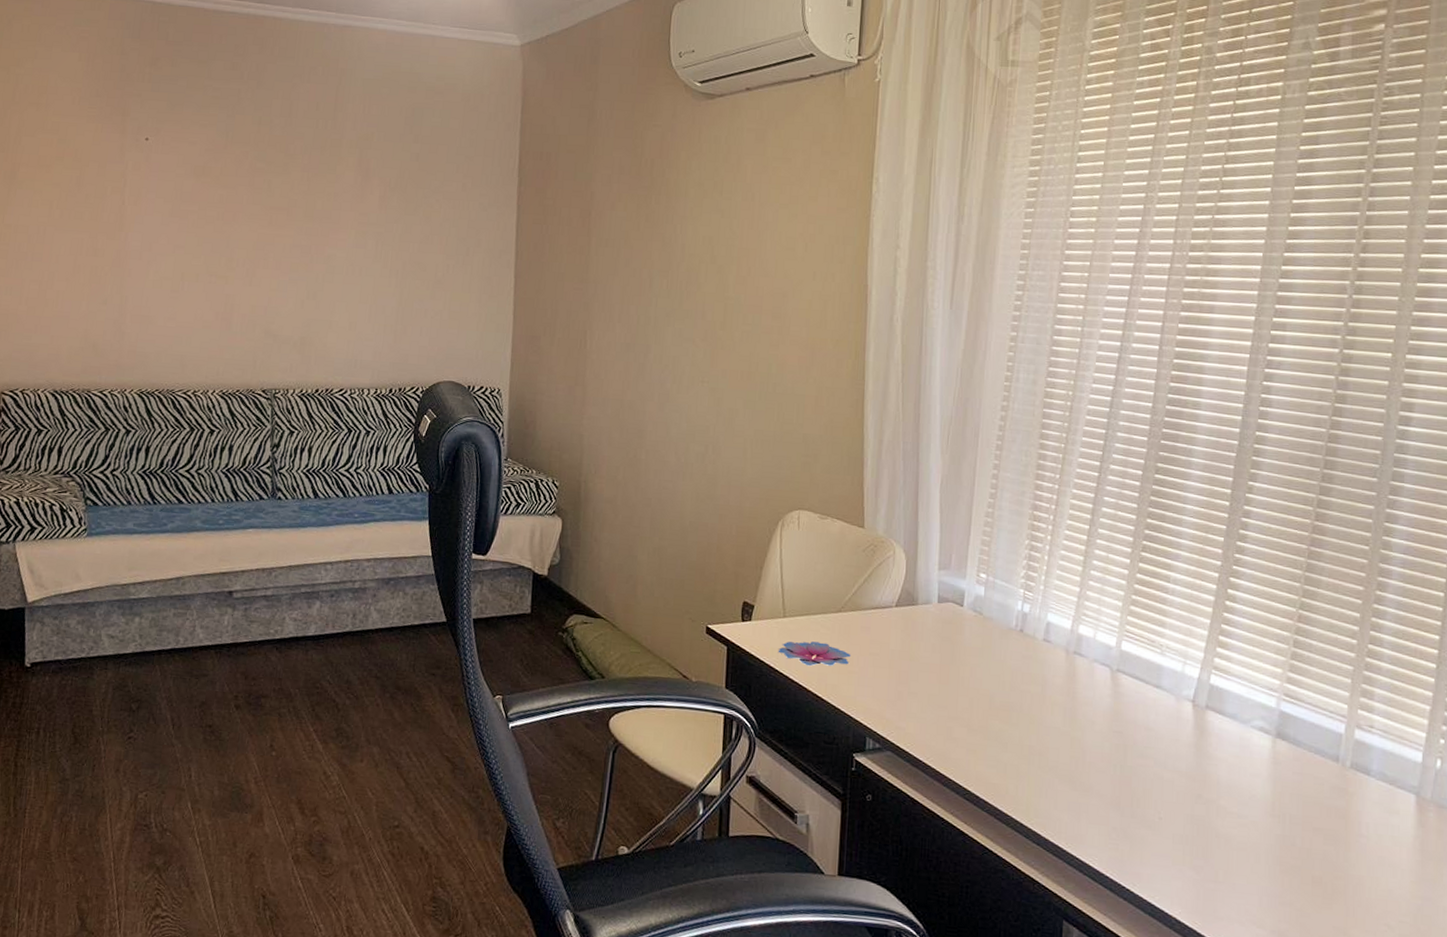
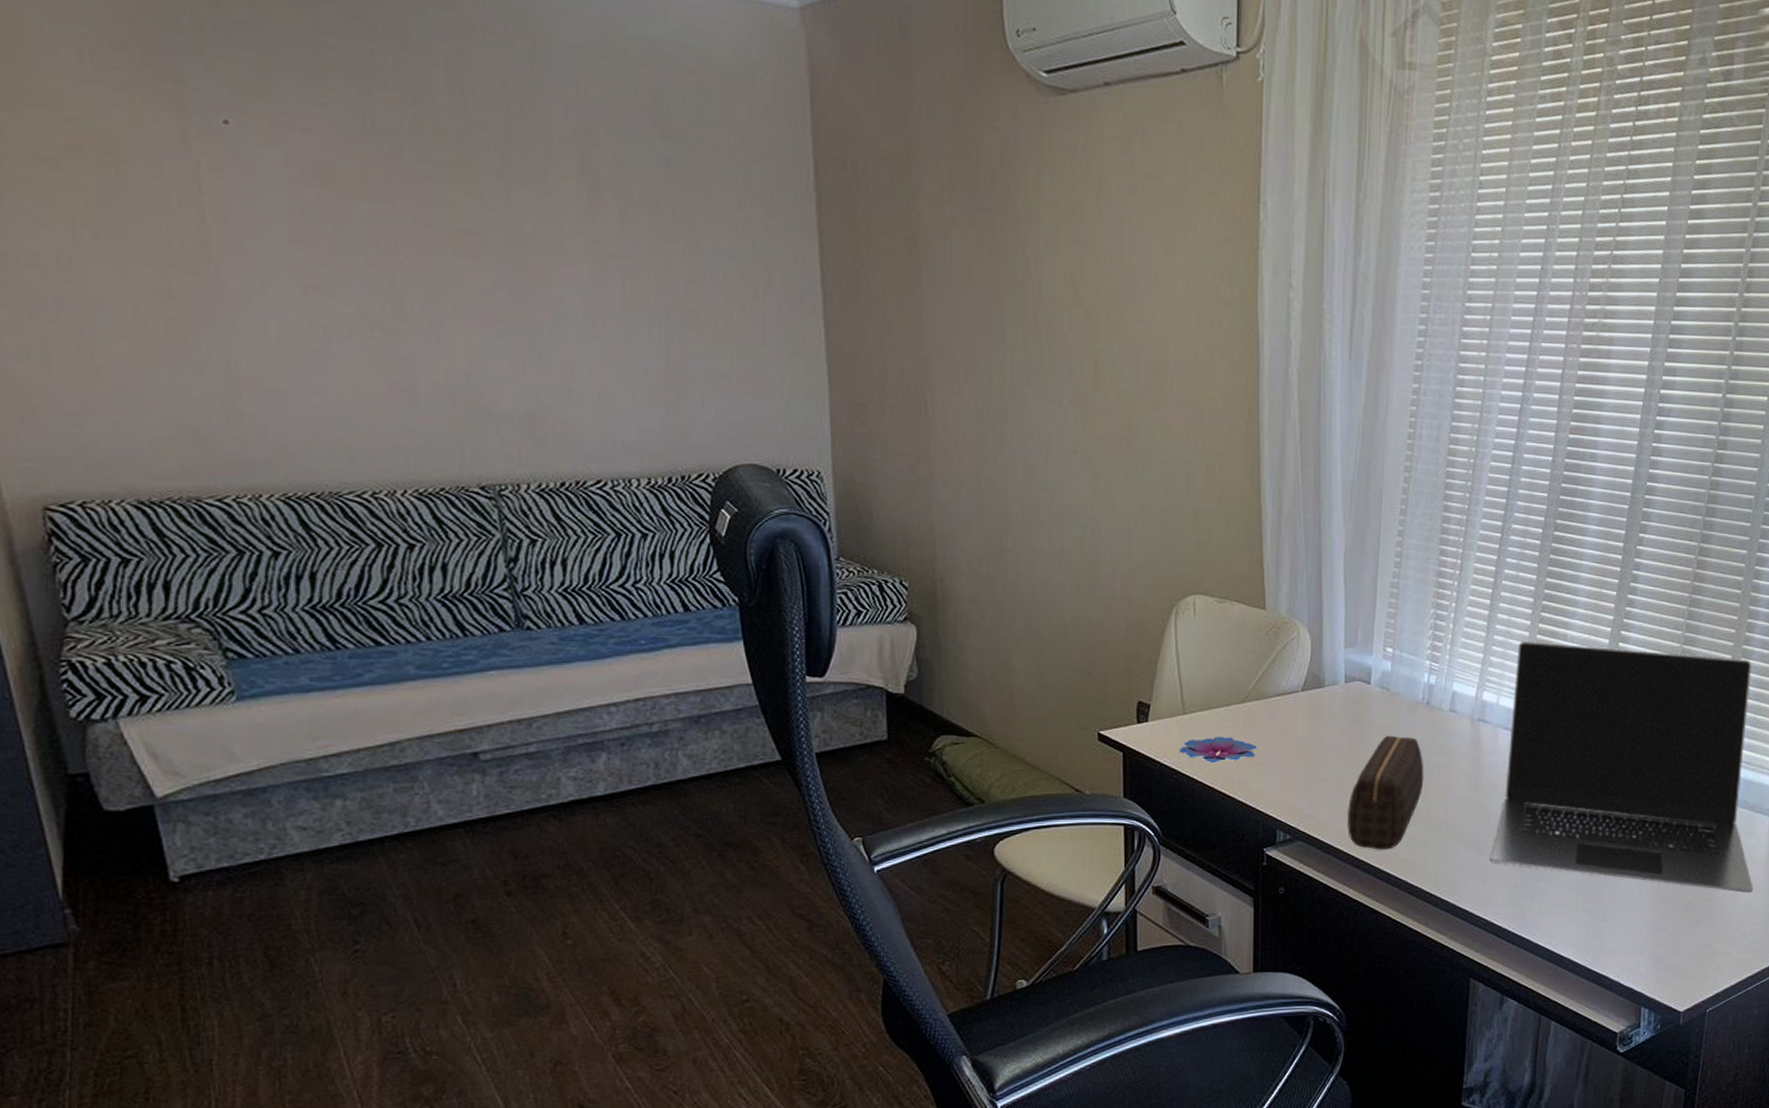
speaker: none [937,657,1017,772] -> present [1348,735,1424,850]
laptop: none [1086,578,1398,879] -> present [1491,641,1753,893]

